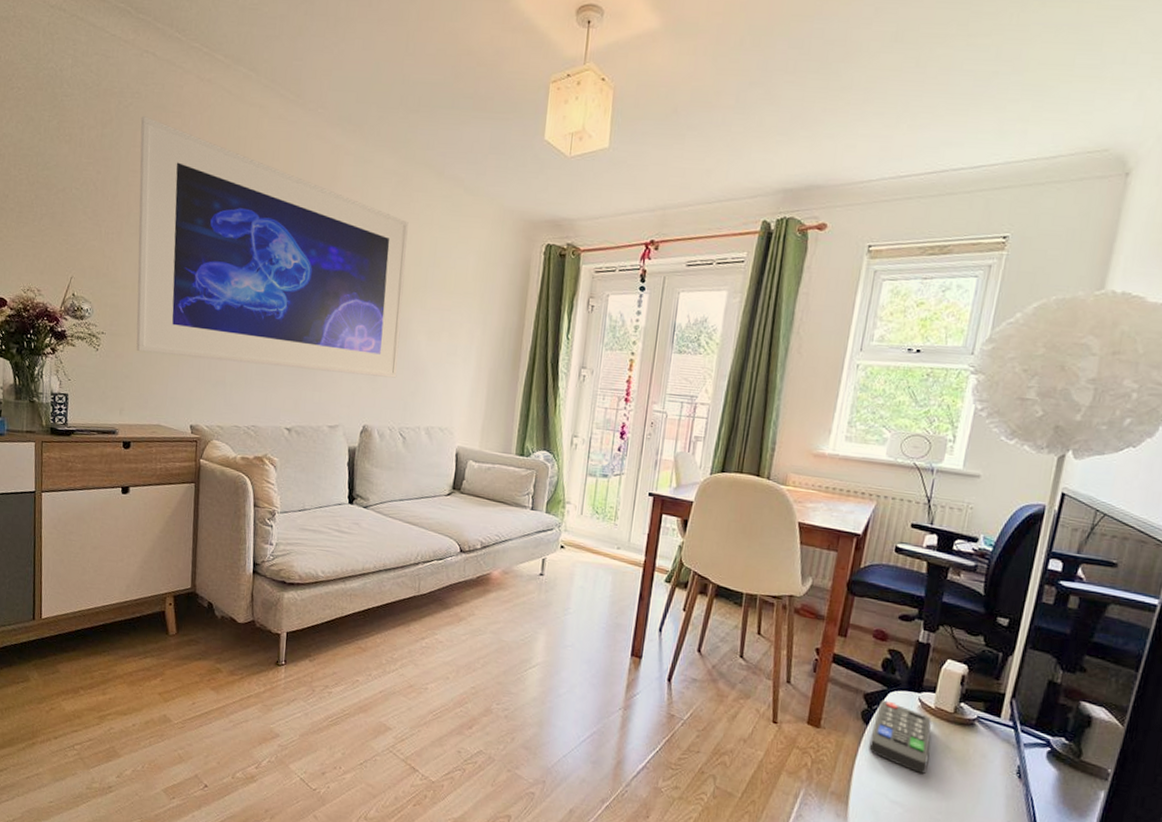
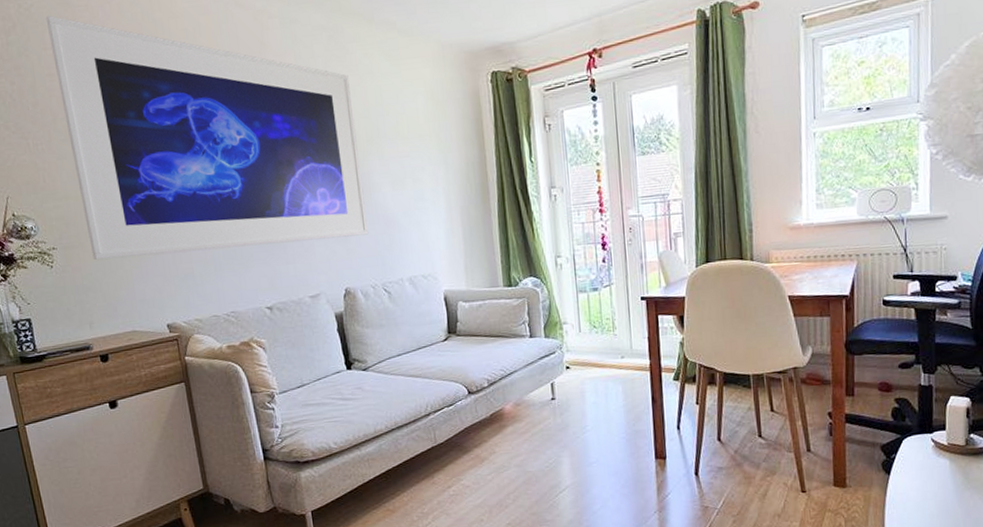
remote control: present [869,700,931,775] -> none [894,447,952,510]

